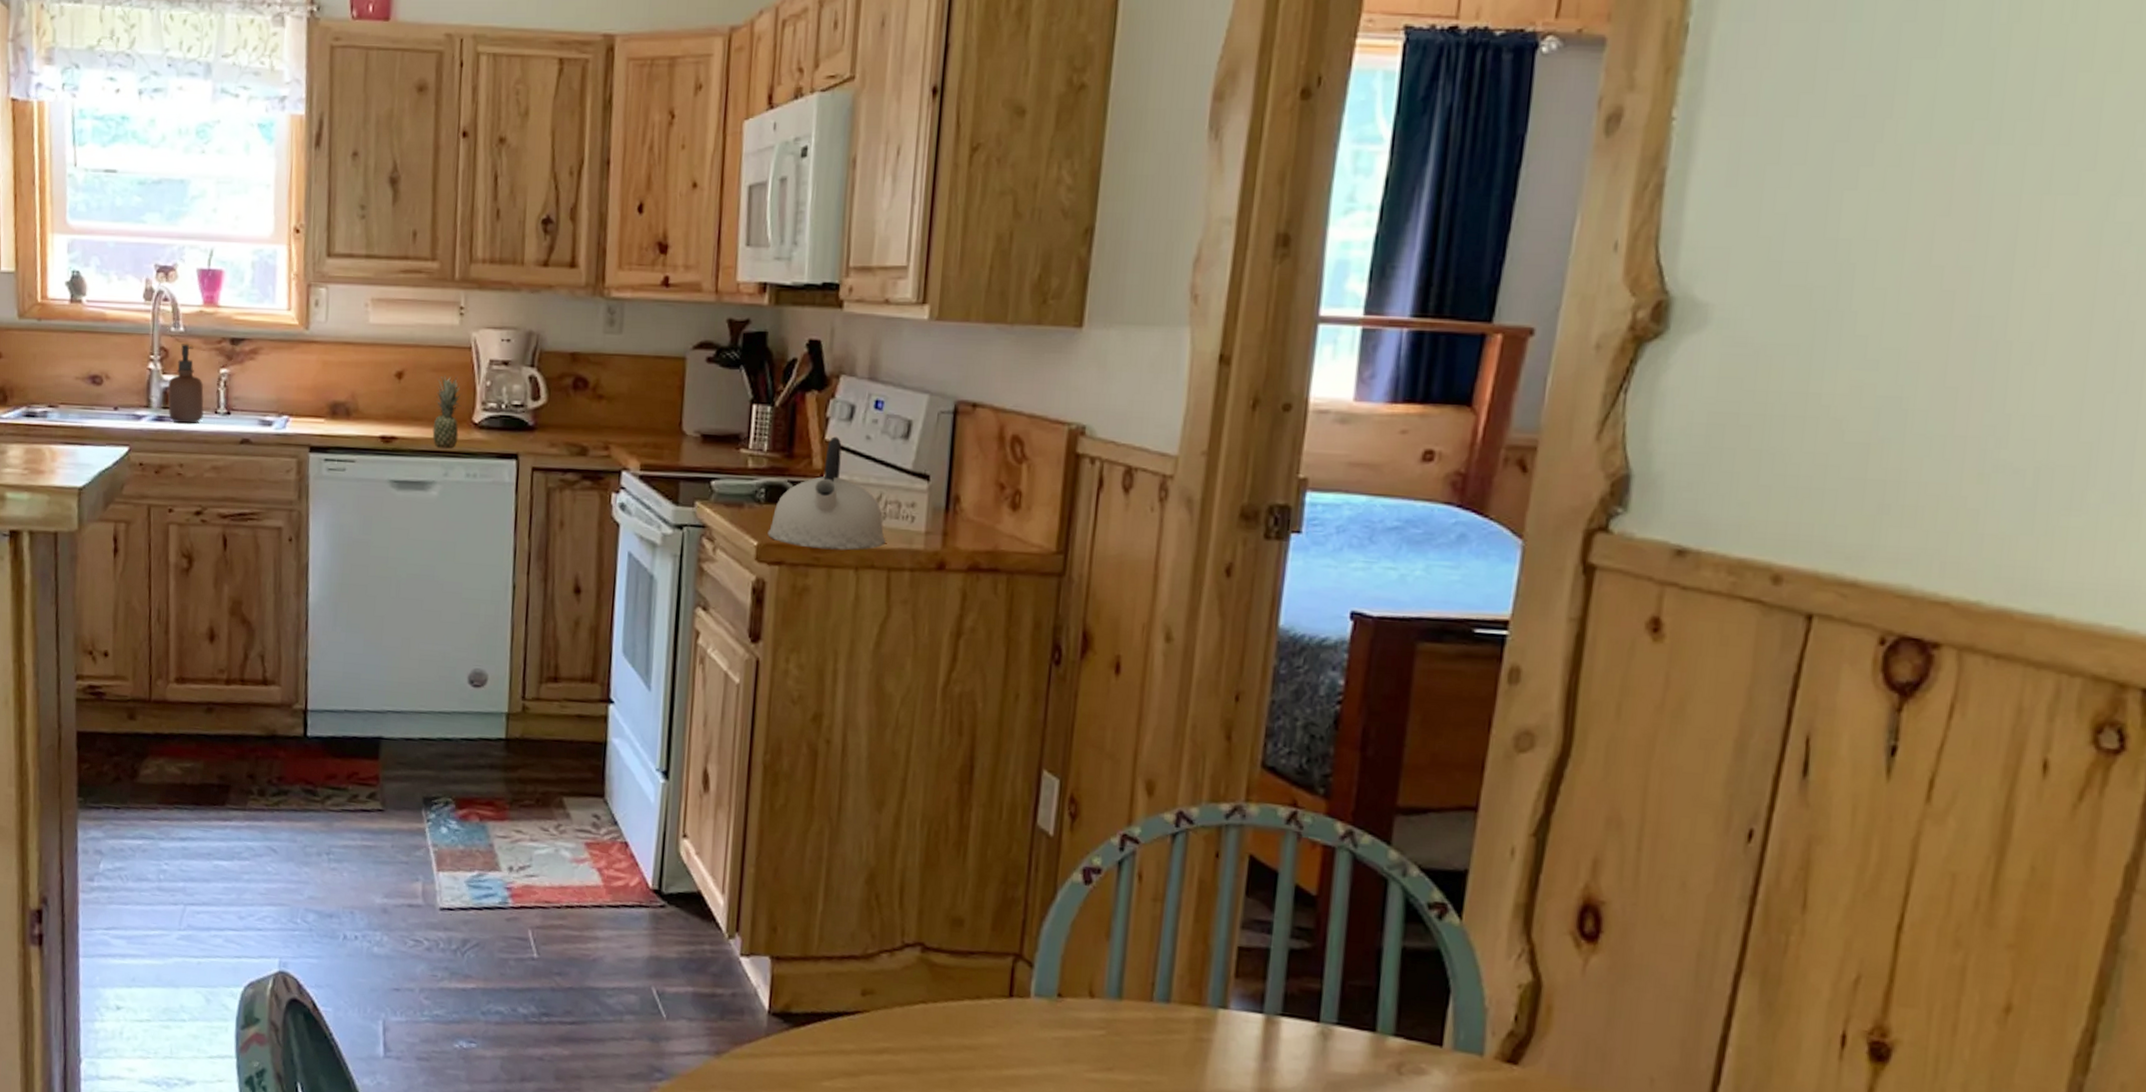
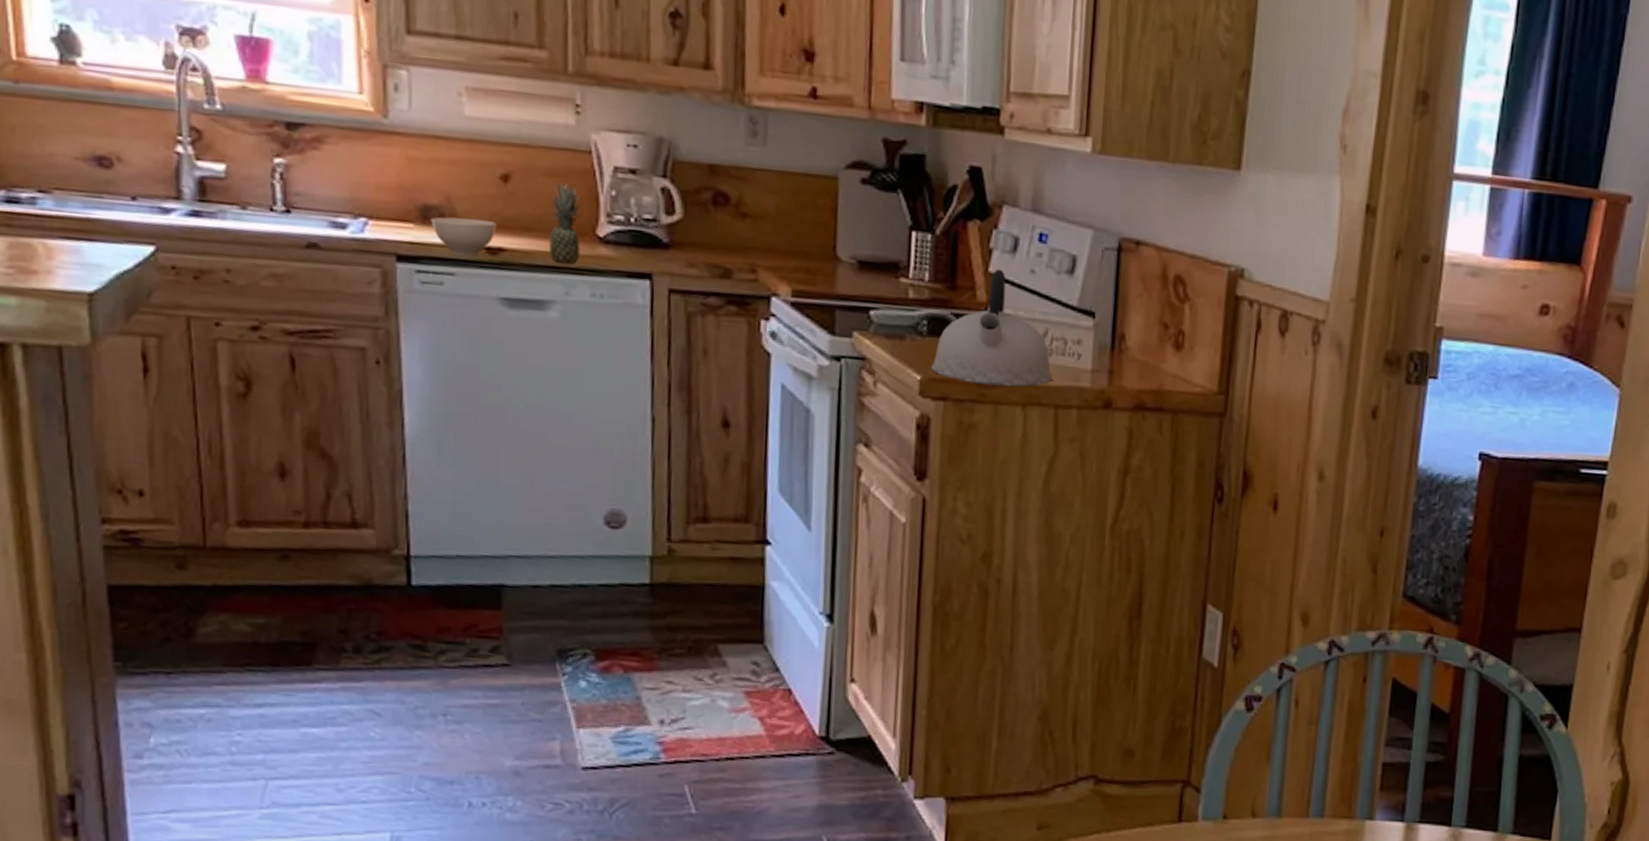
soap dispenser: present [167,344,204,424] -> none [203,125,255,221]
bowl: none [338,411,391,446] -> present [431,217,497,258]

